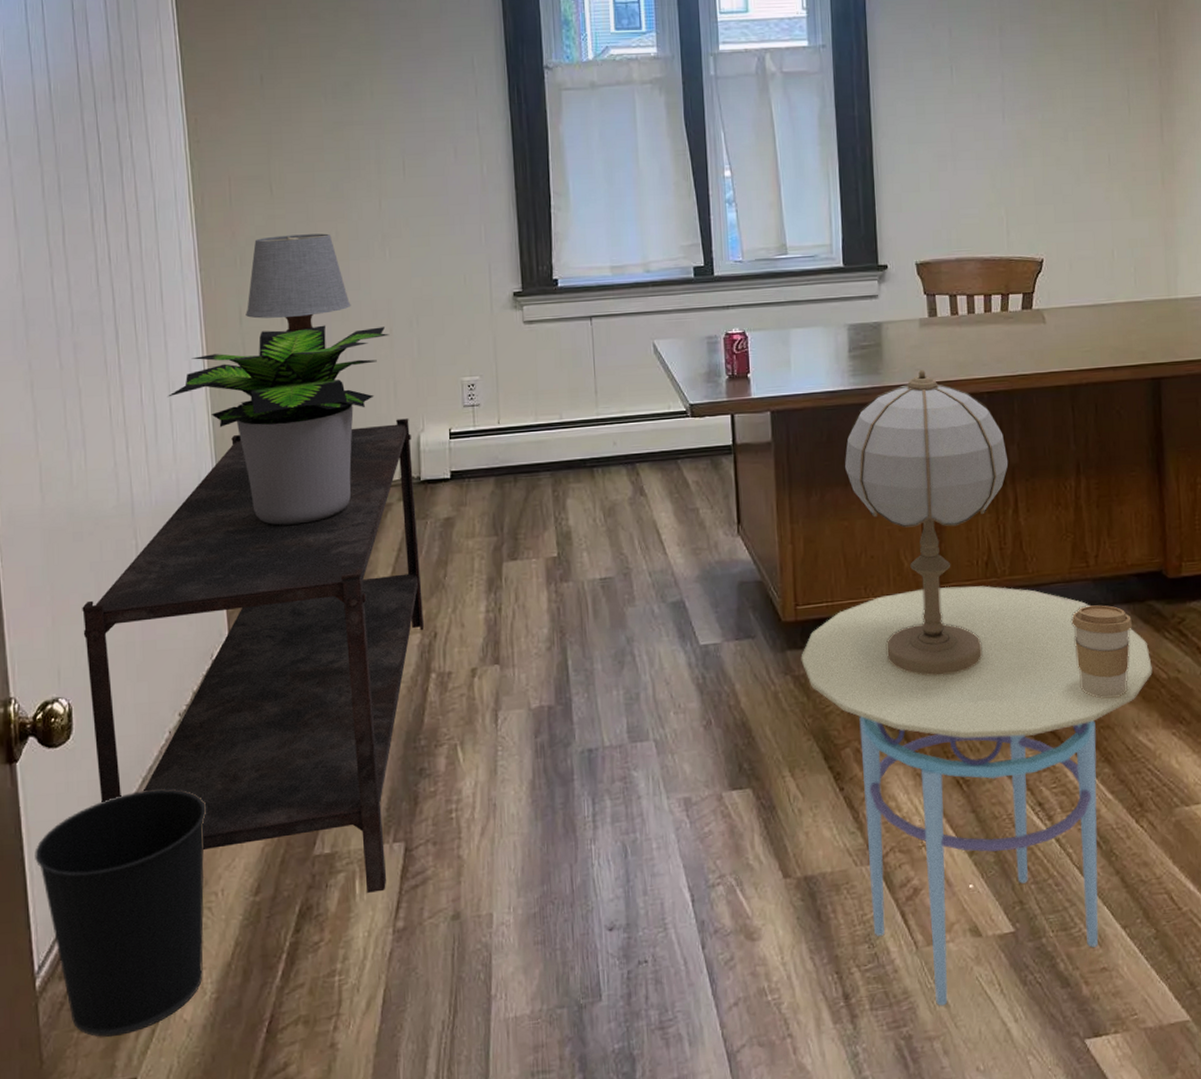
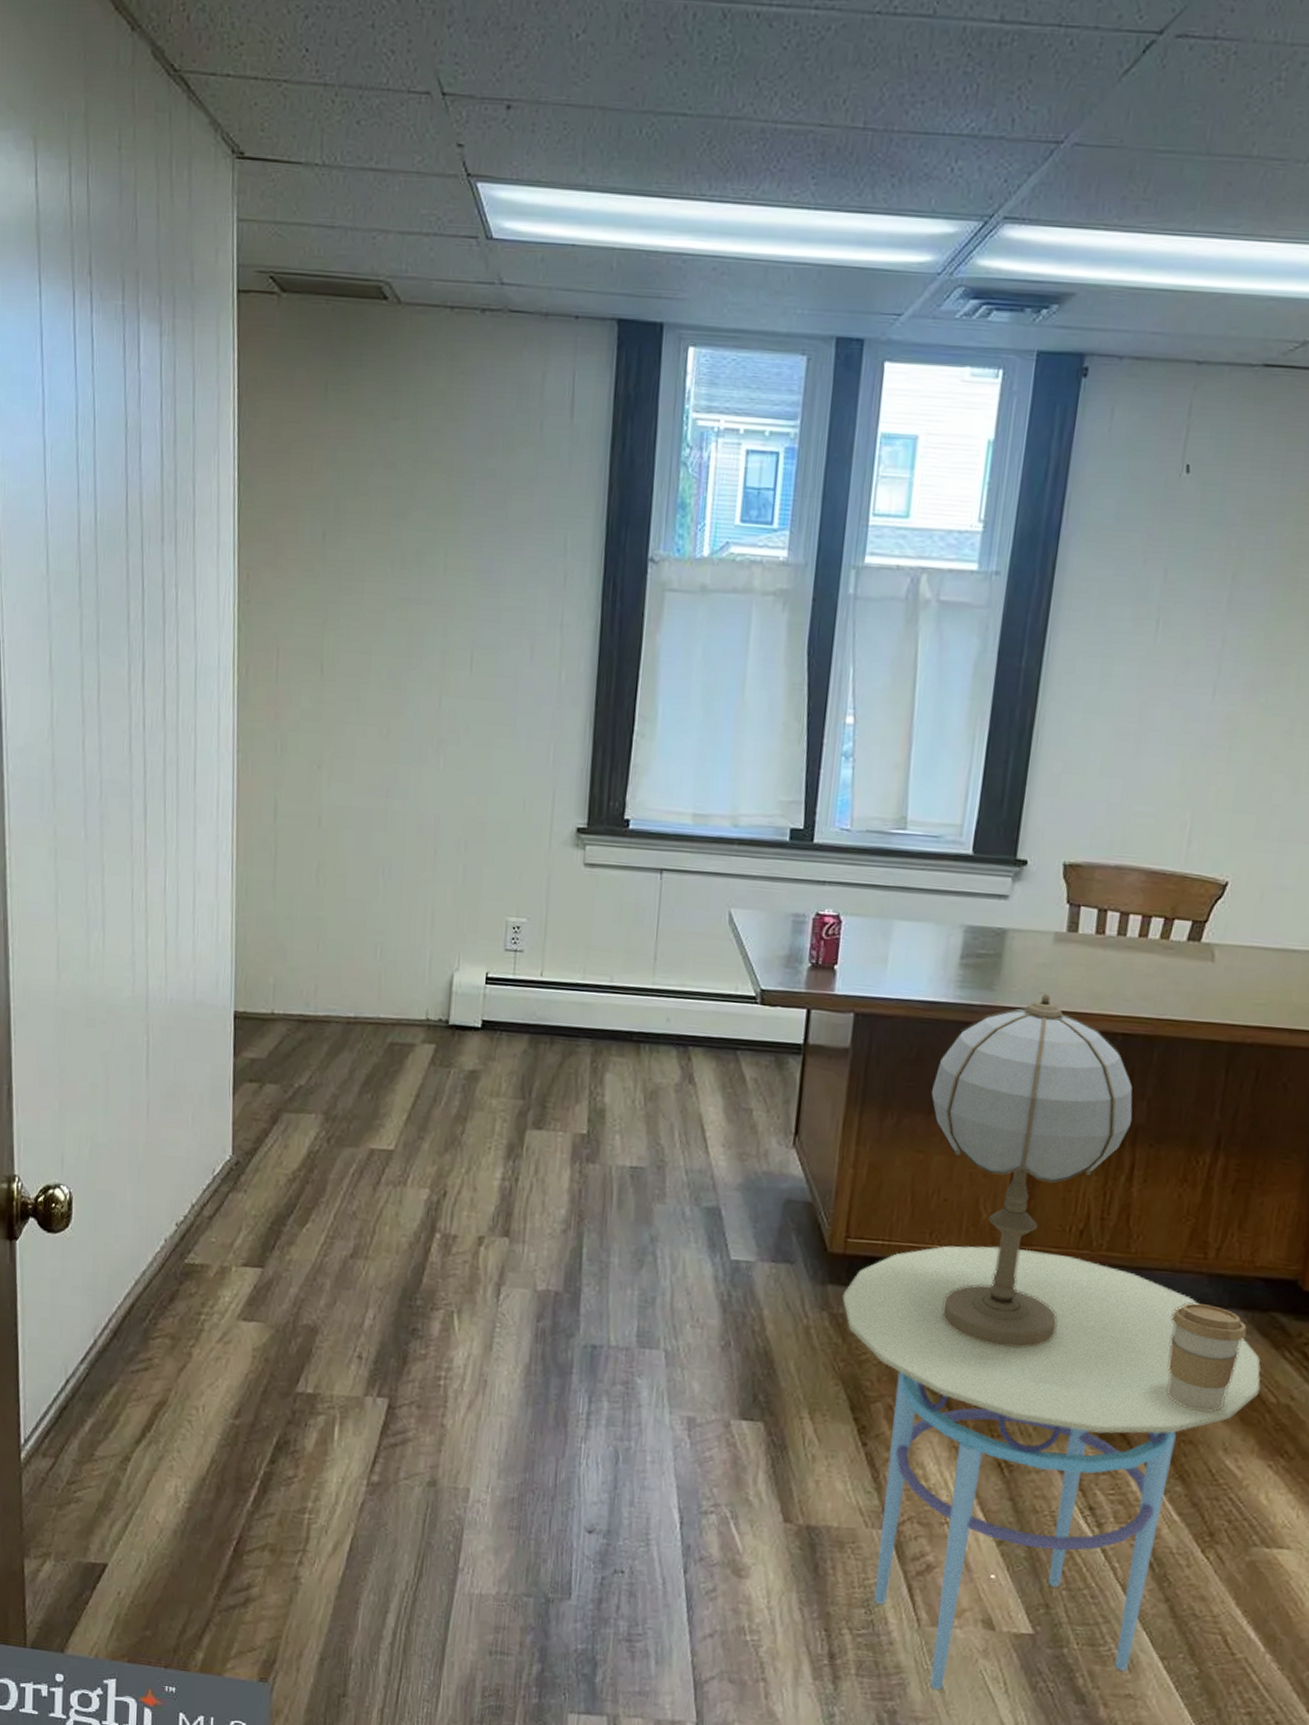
wastebasket: present [35,788,207,1038] -> none [28,1292,196,1522]
shelving unit: present [82,418,424,893] -> none [88,941,444,1443]
potted plant: present [167,325,390,526] -> none [191,830,434,1050]
table lamp: present [246,233,351,332] -> none [281,723,396,837]

